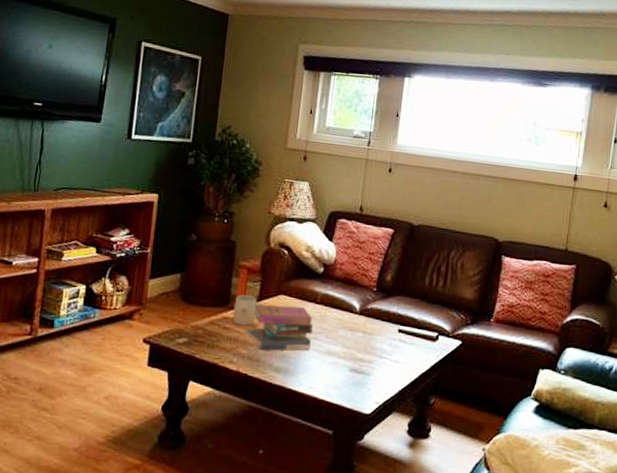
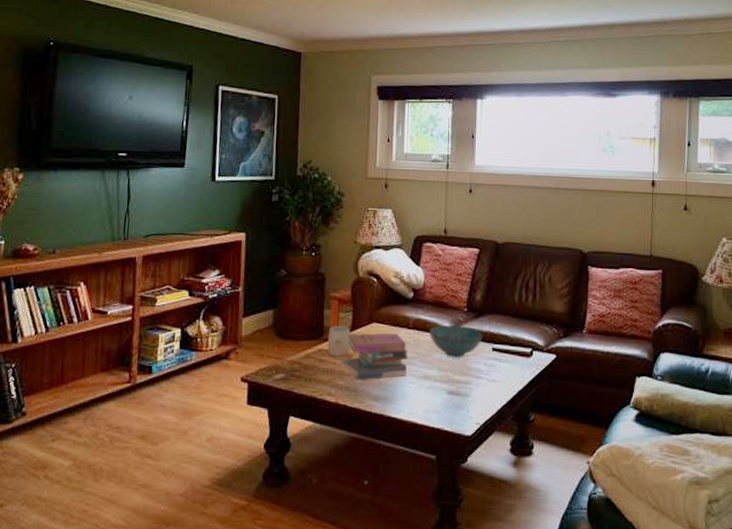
decorative bowl: none [336,302,390,336] -> present [428,325,483,357]

